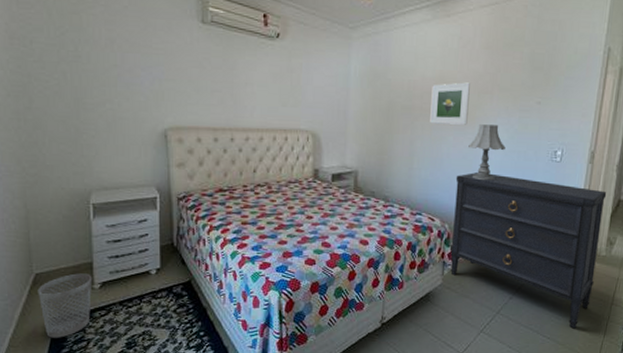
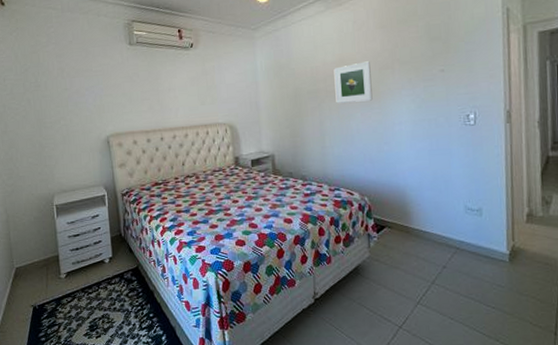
wastebasket: present [37,273,93,338] -> none [18,265,60,323]
dresser: present [450,171,607,329] -> none [368,143,535,297]
table lamp: present [468,124,506,181] -> none [377,97,415,152]

